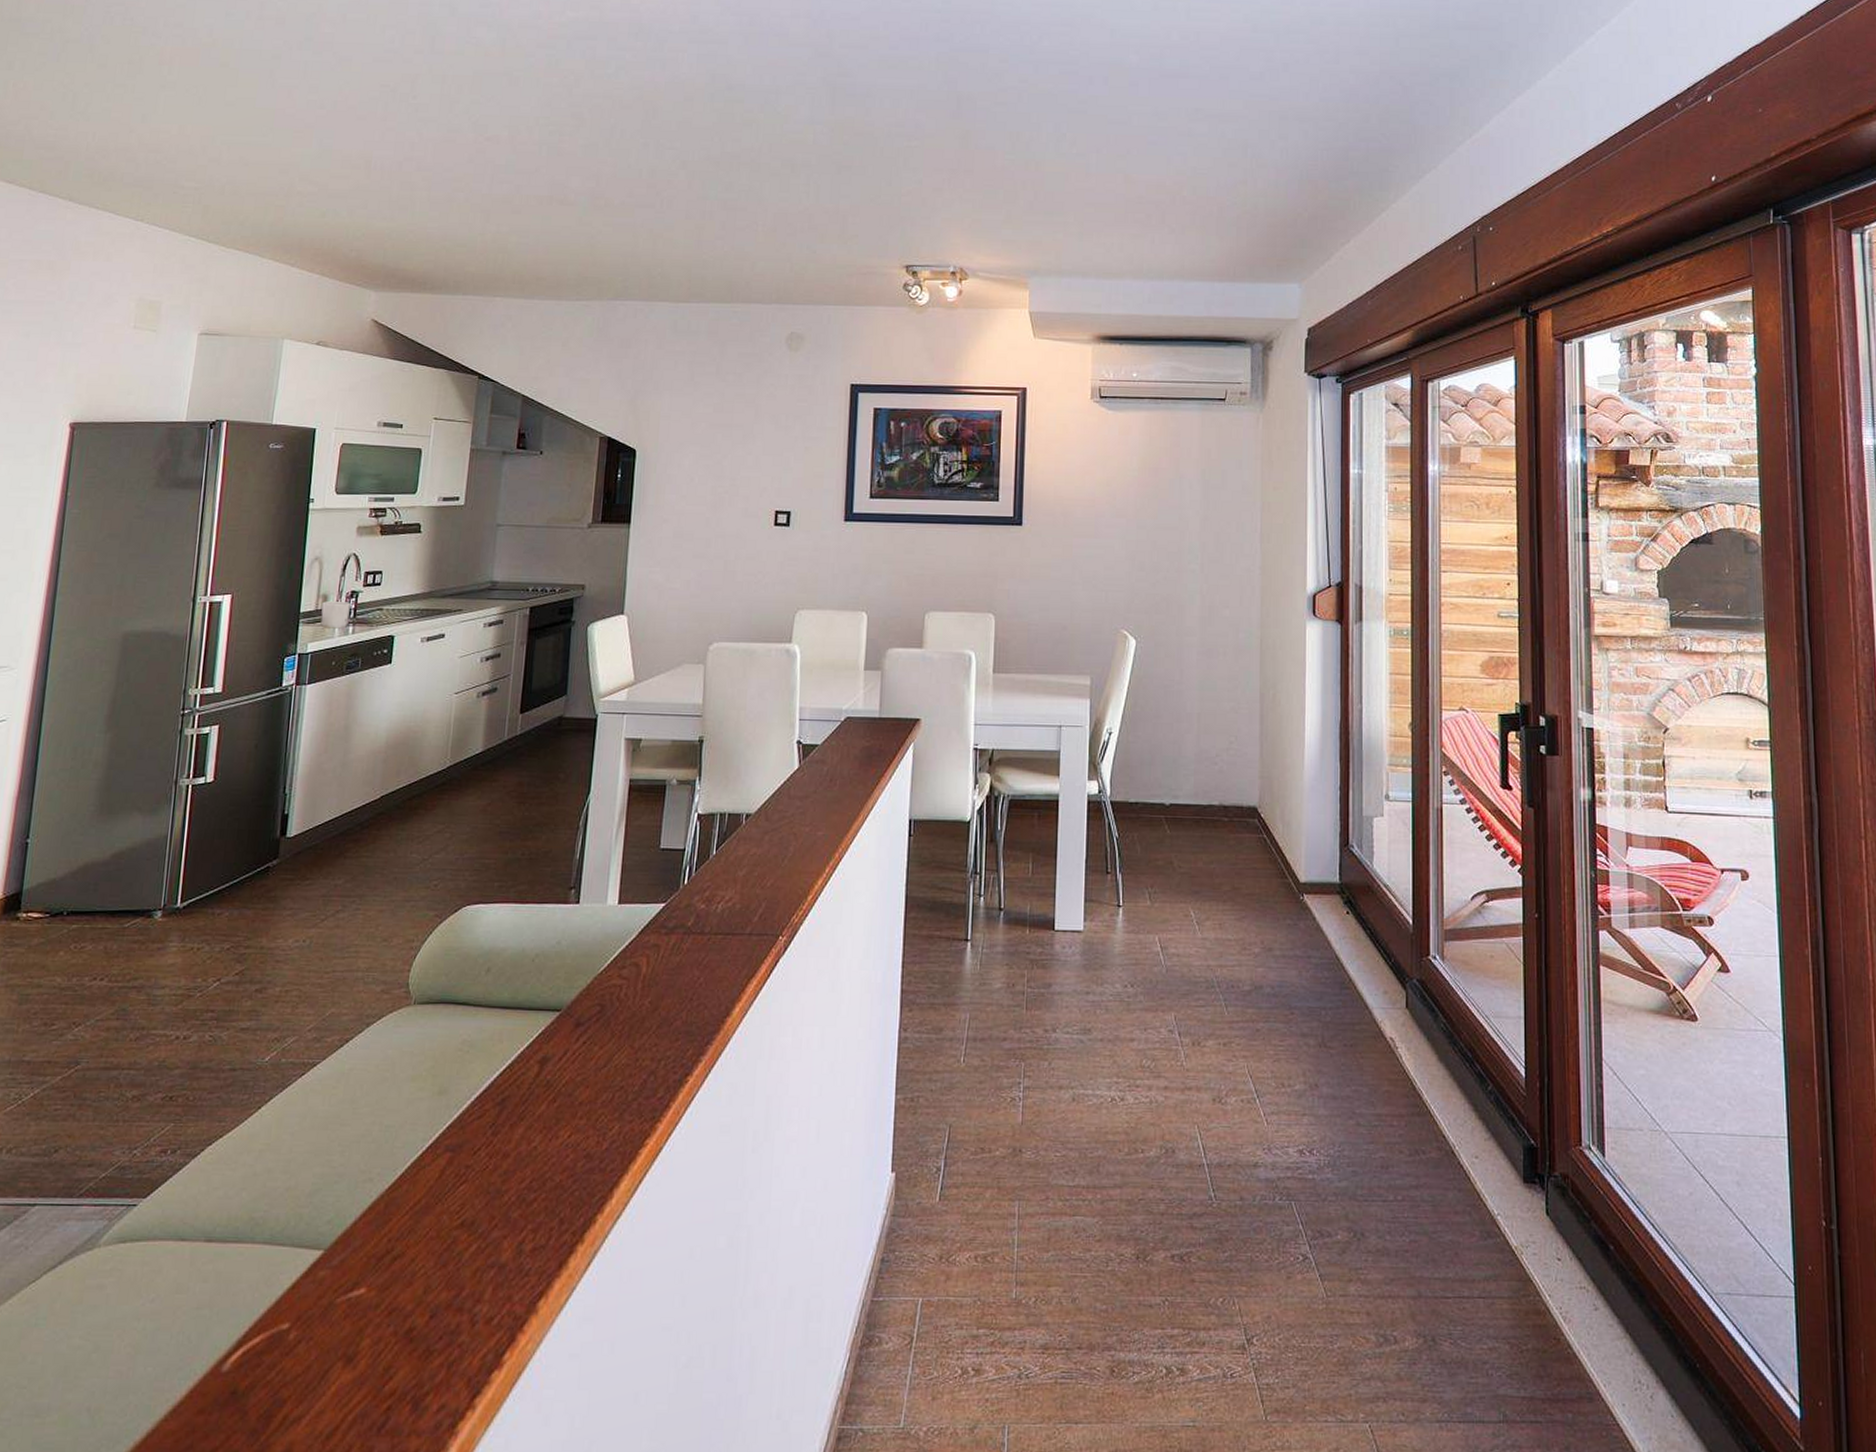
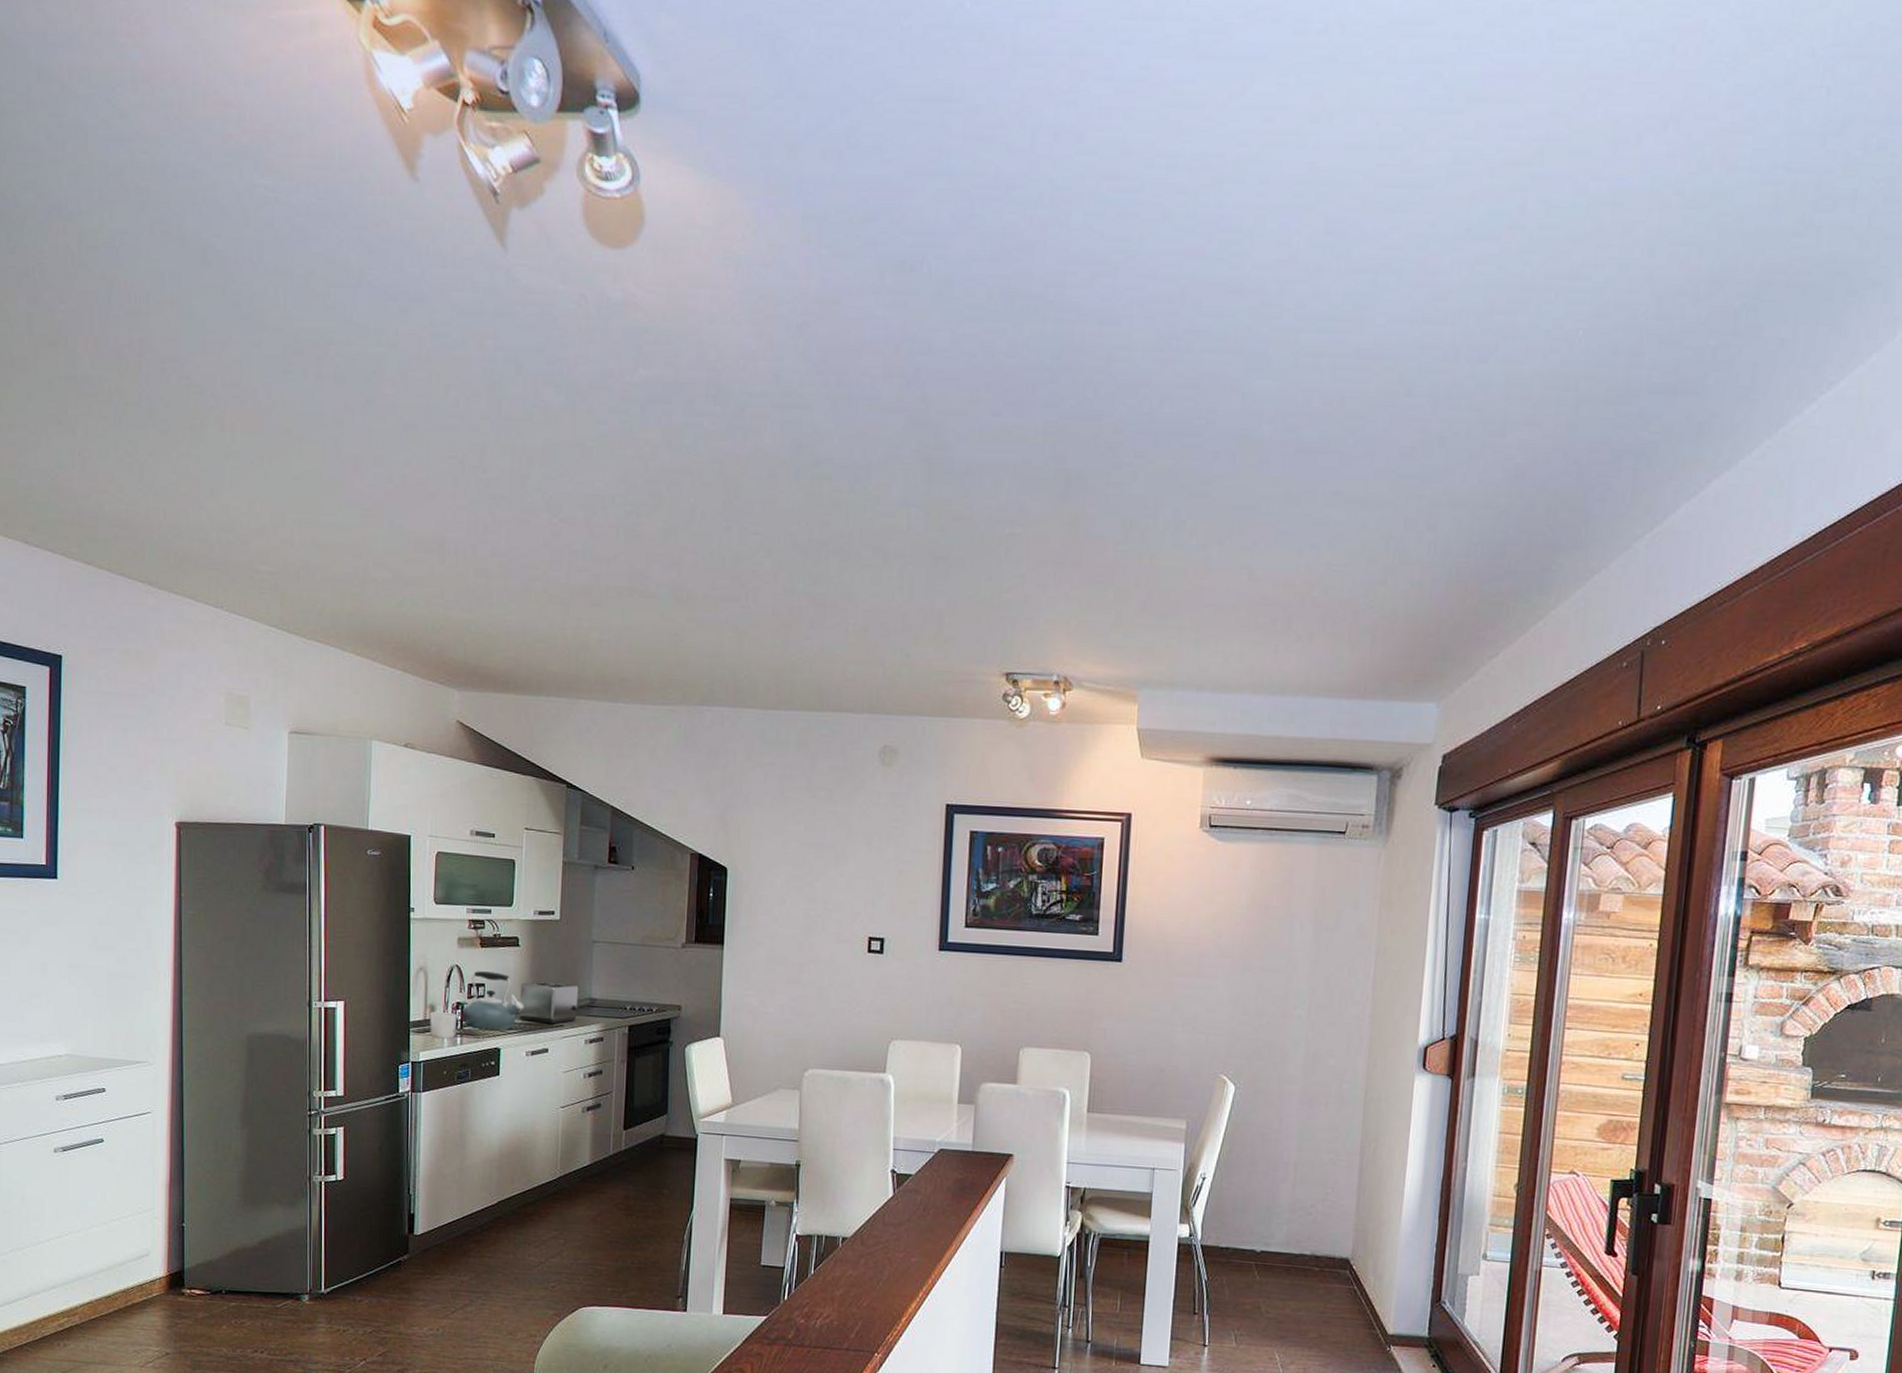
kettle: none [357,559,422,618] -> present [463,971,524,1031]
toaster: none [416,565,480,609] -> present [519,980,579,1024]

